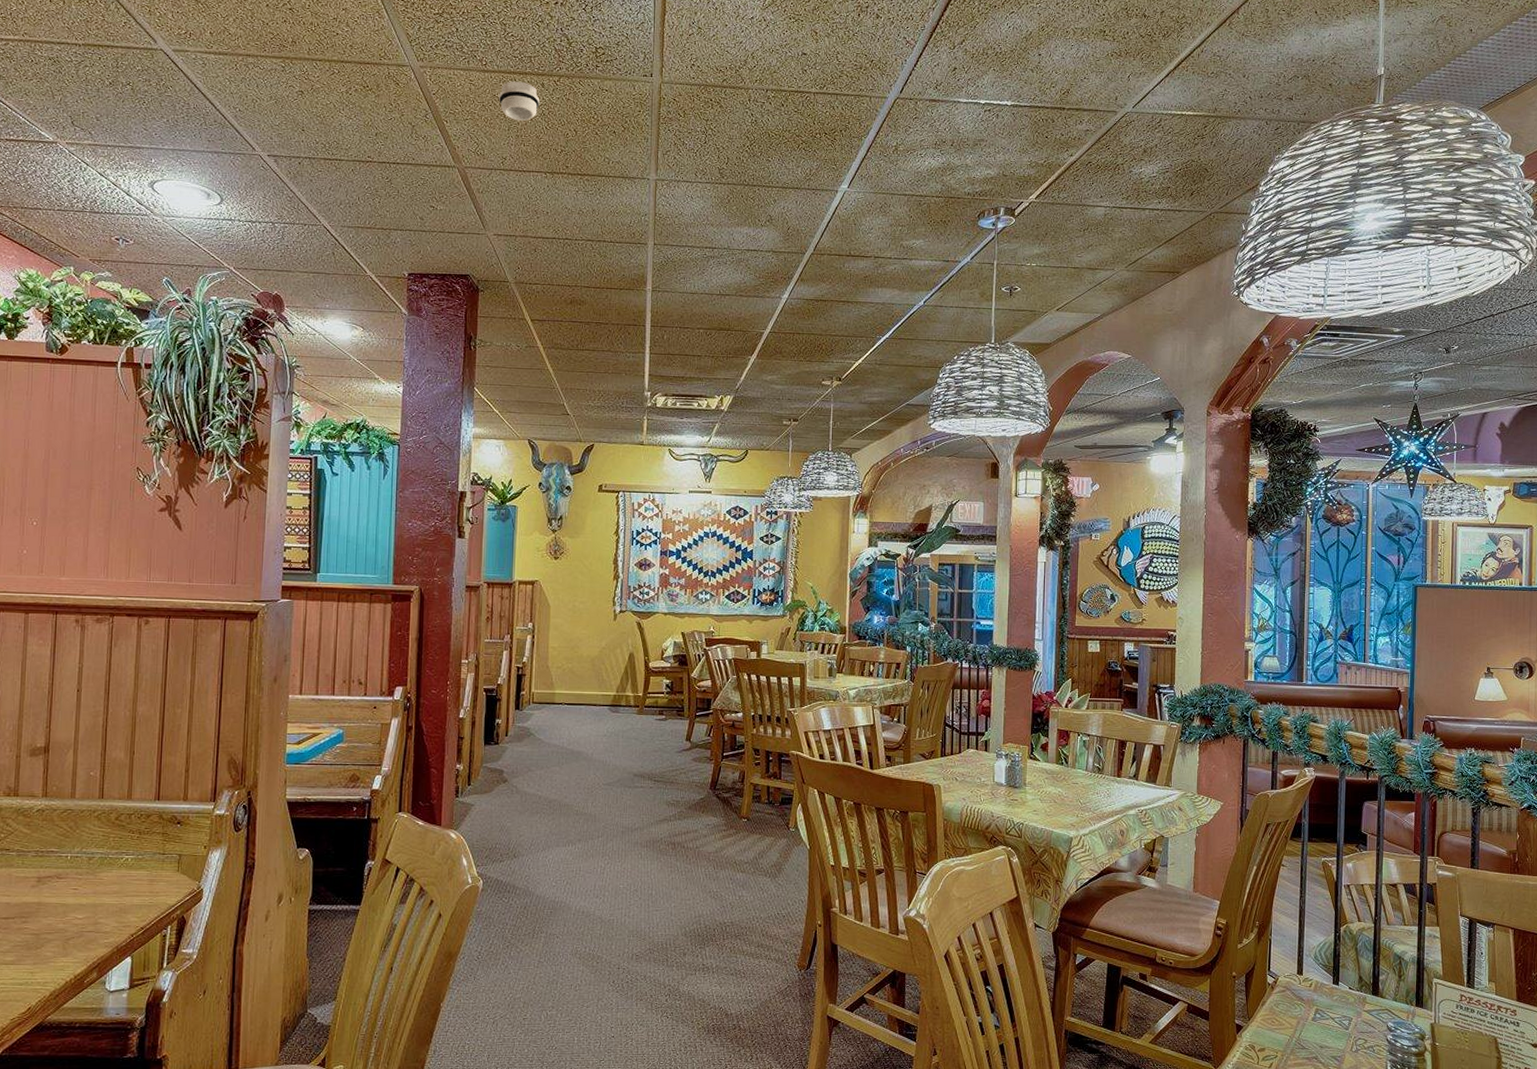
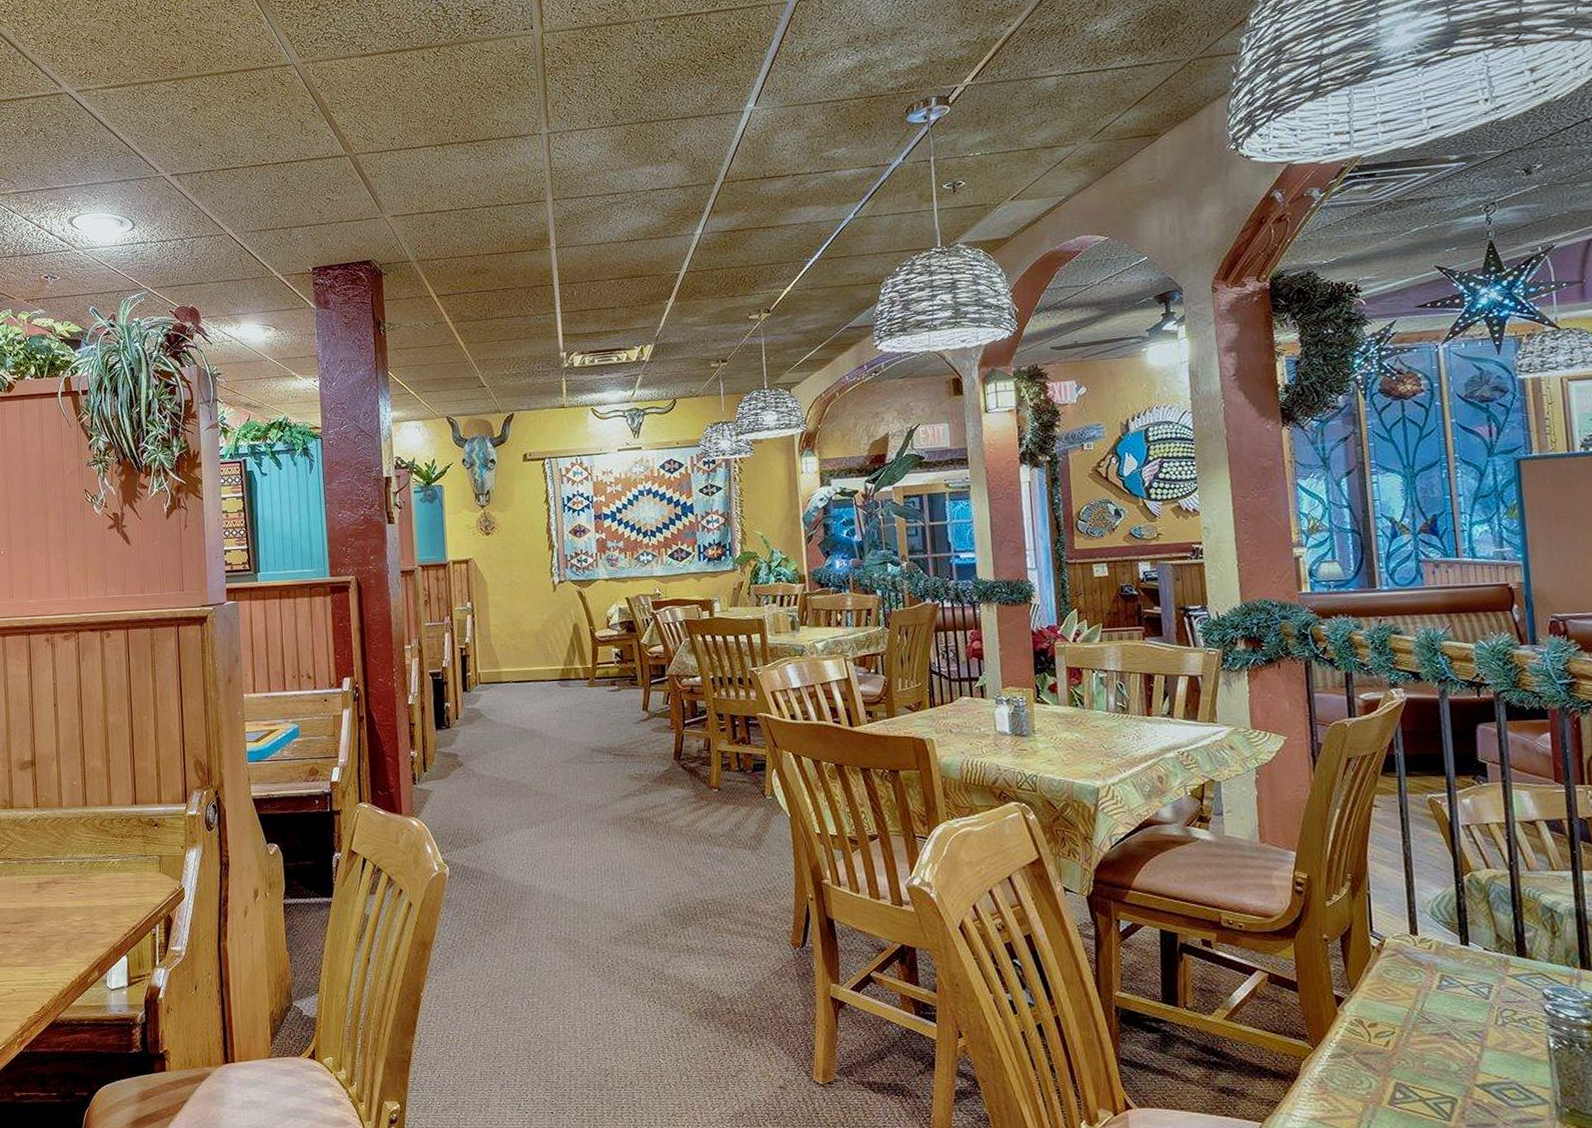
smoke detector: present [499,81,540,122] -> none [381,58,423,99]

